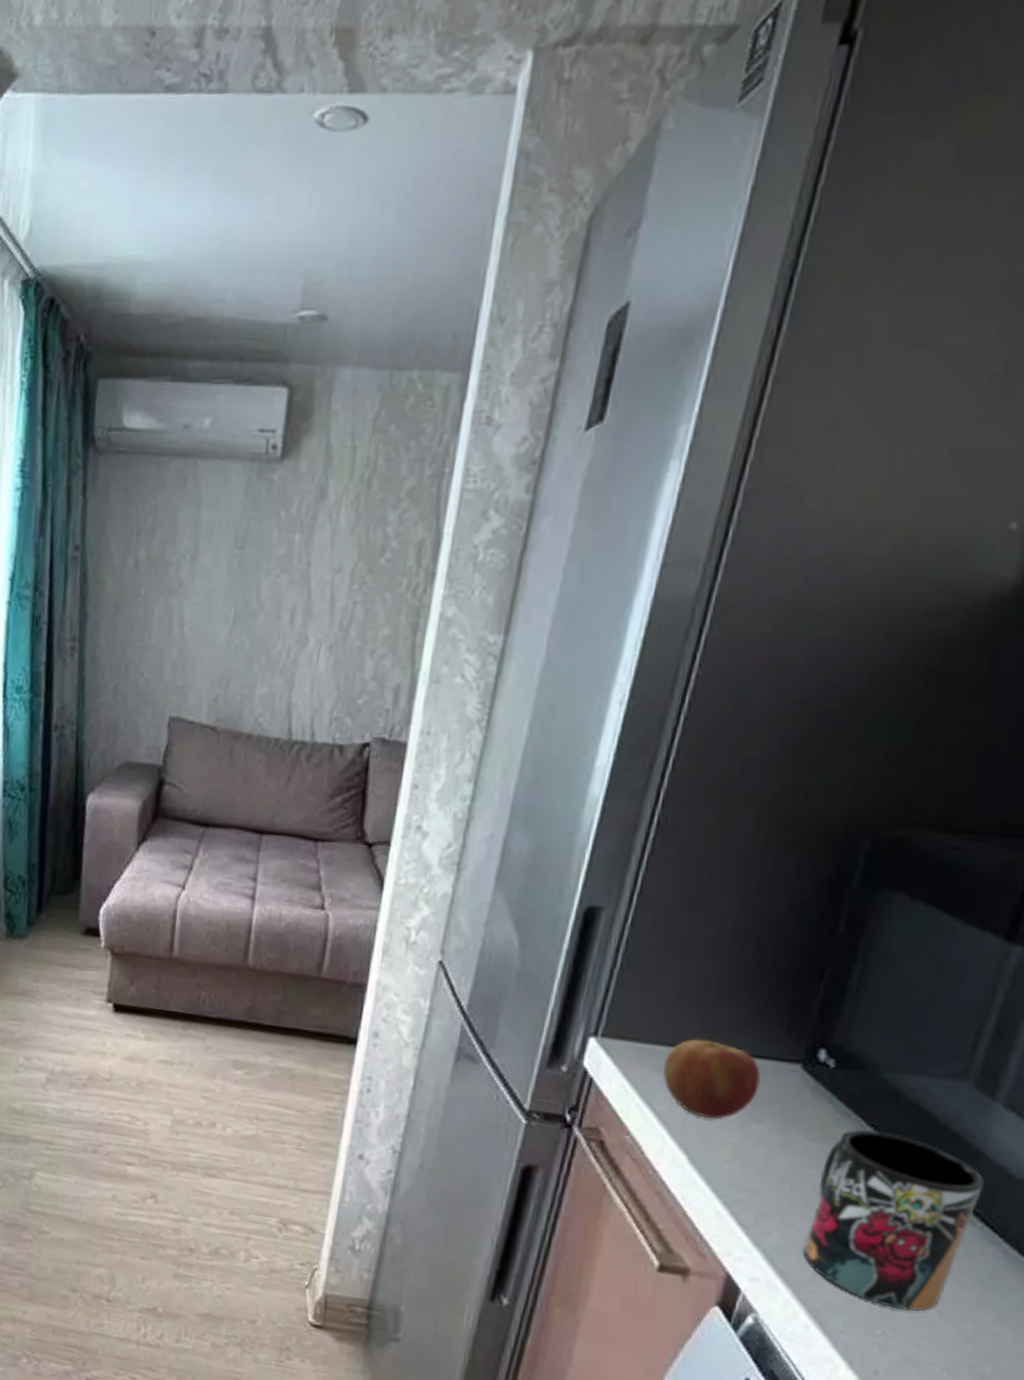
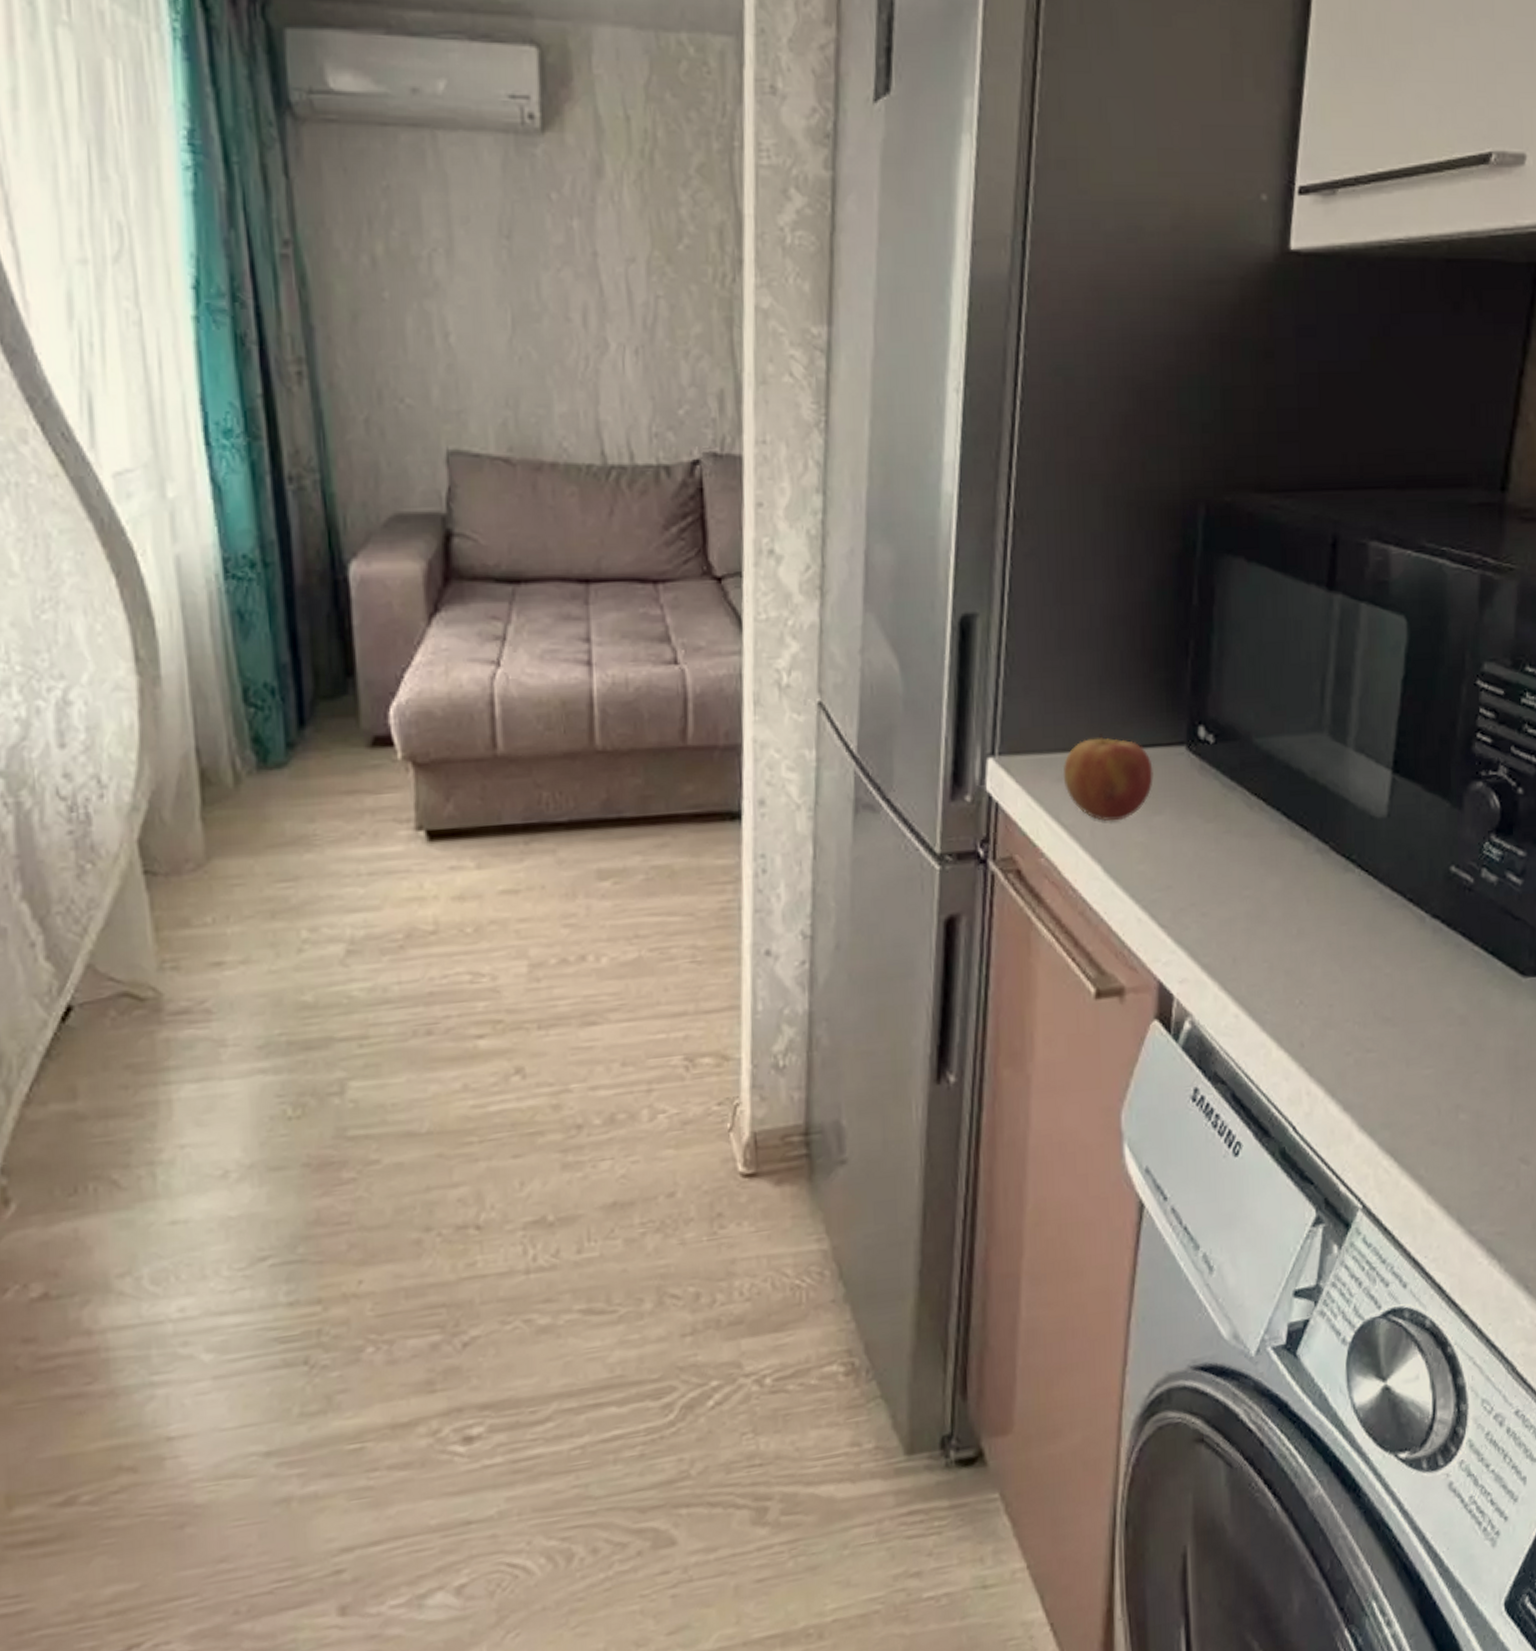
mug: present [802,1129,984,1311] -> none [1220,798,1353,975]

